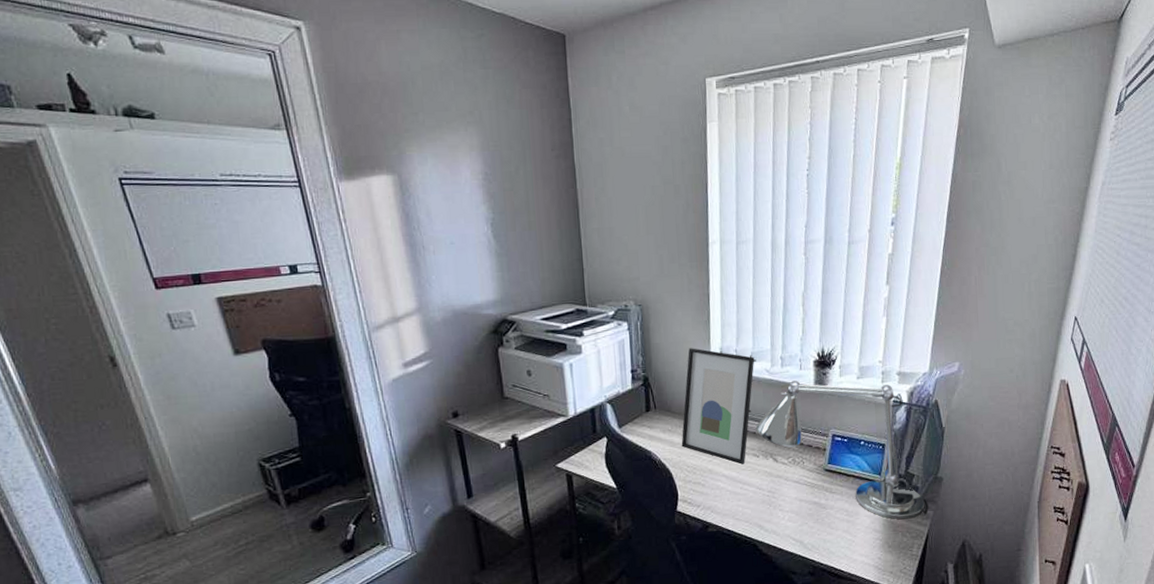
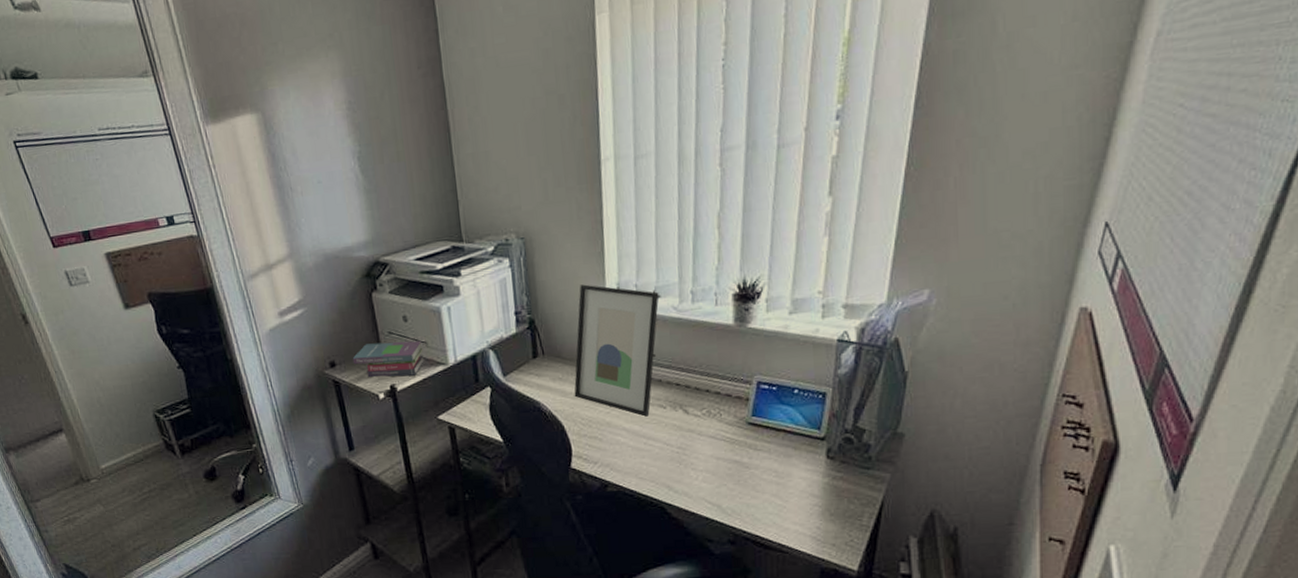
books: none [475,393,546,428] -> present [352,340,424,378]
desk lamp: present [755,380,929,520] -> none [661,318,884,483]

